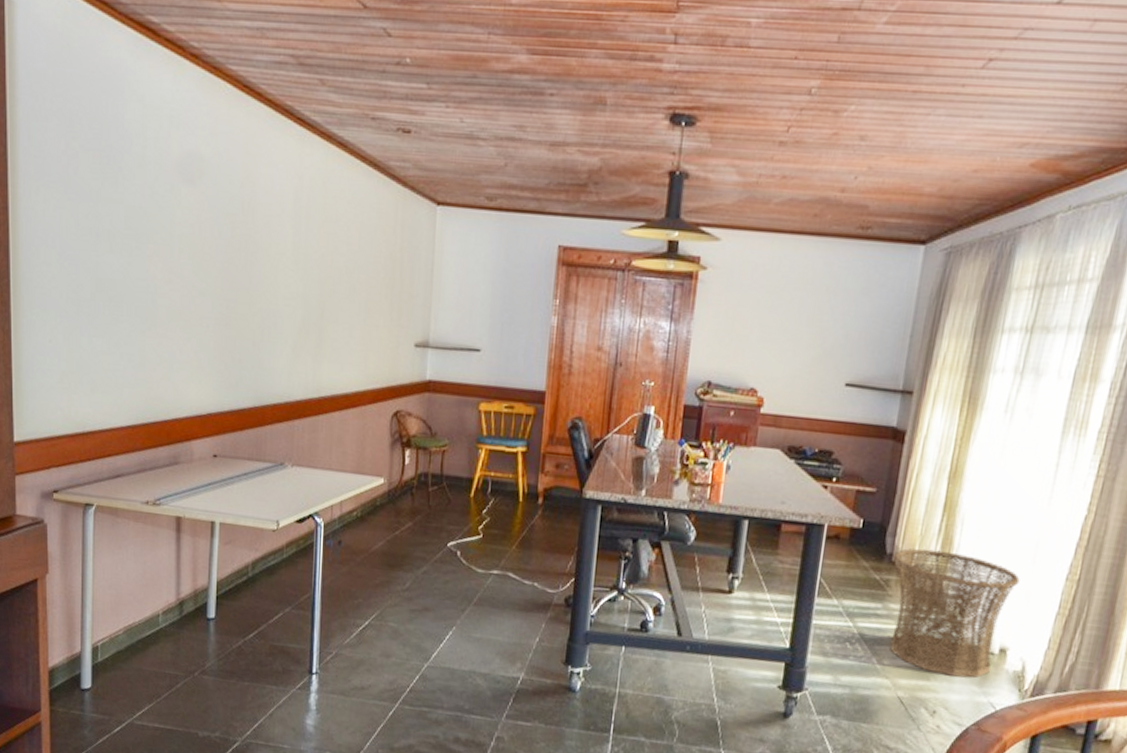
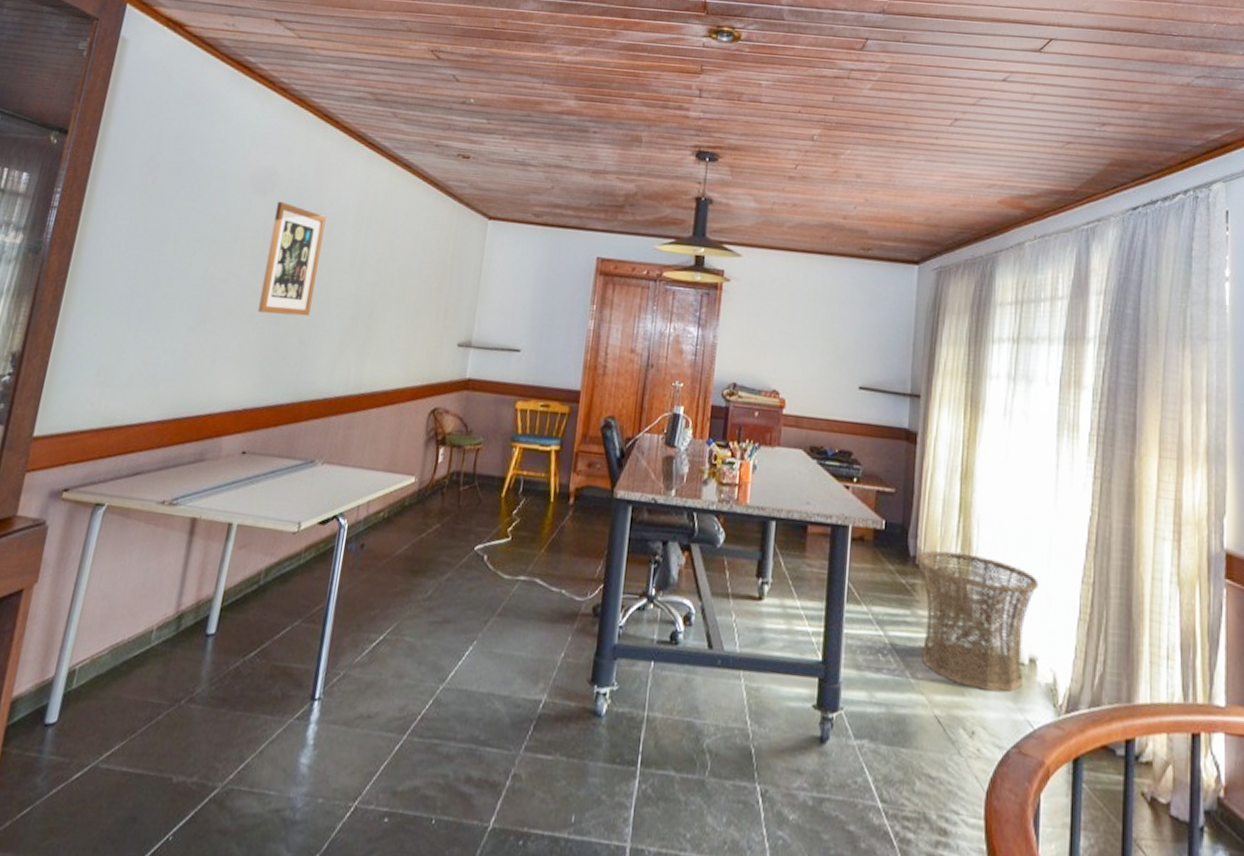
wall art: none [206,191,262,318] -> present [257,201,326,317]

